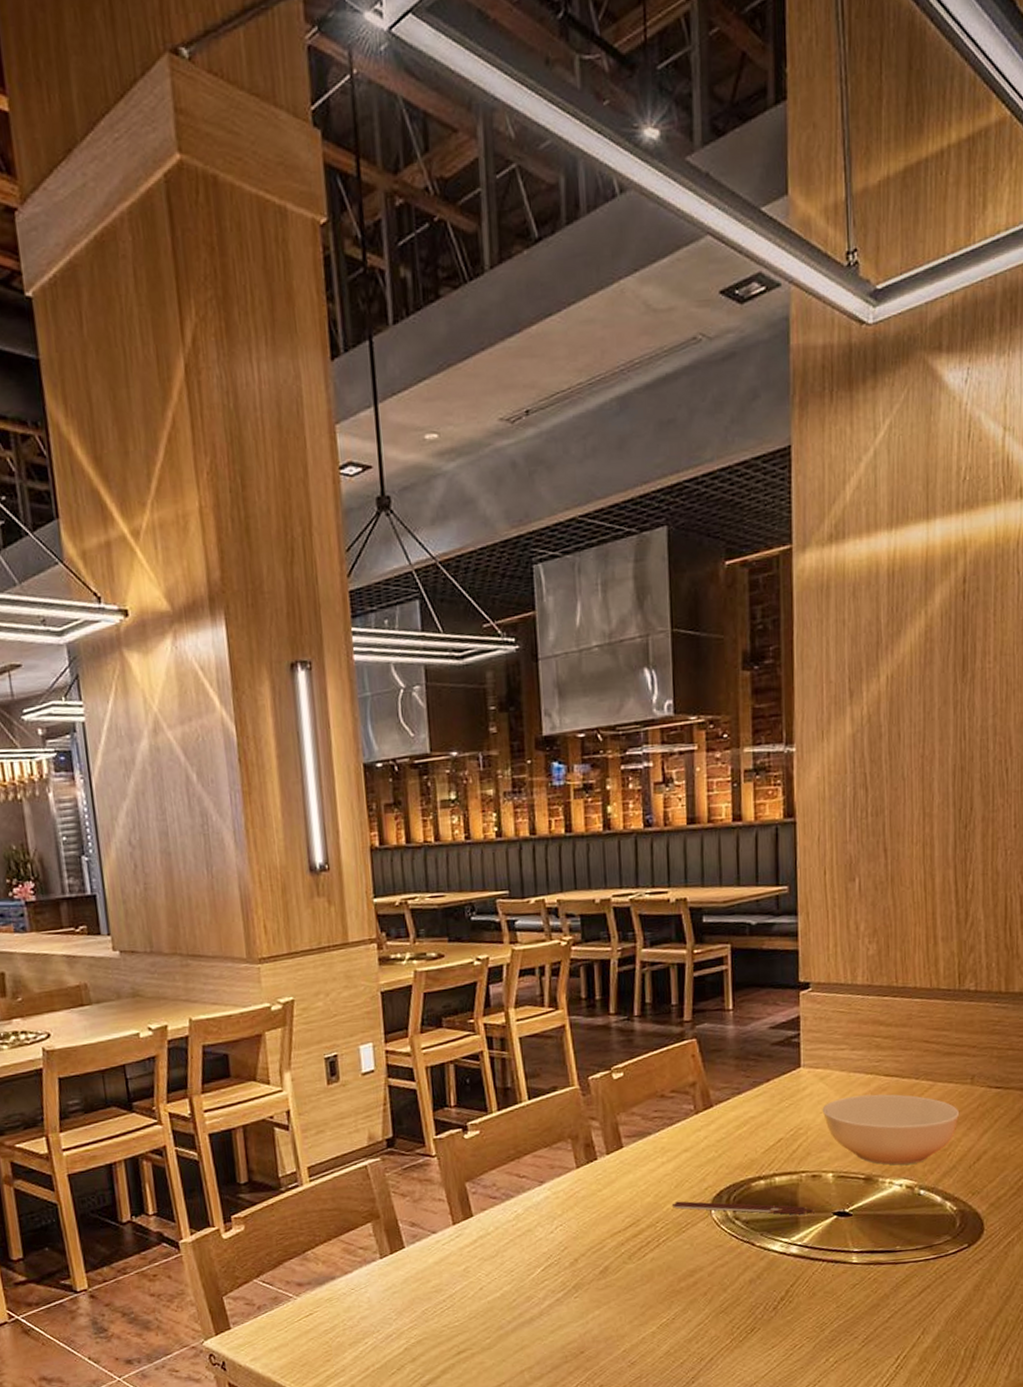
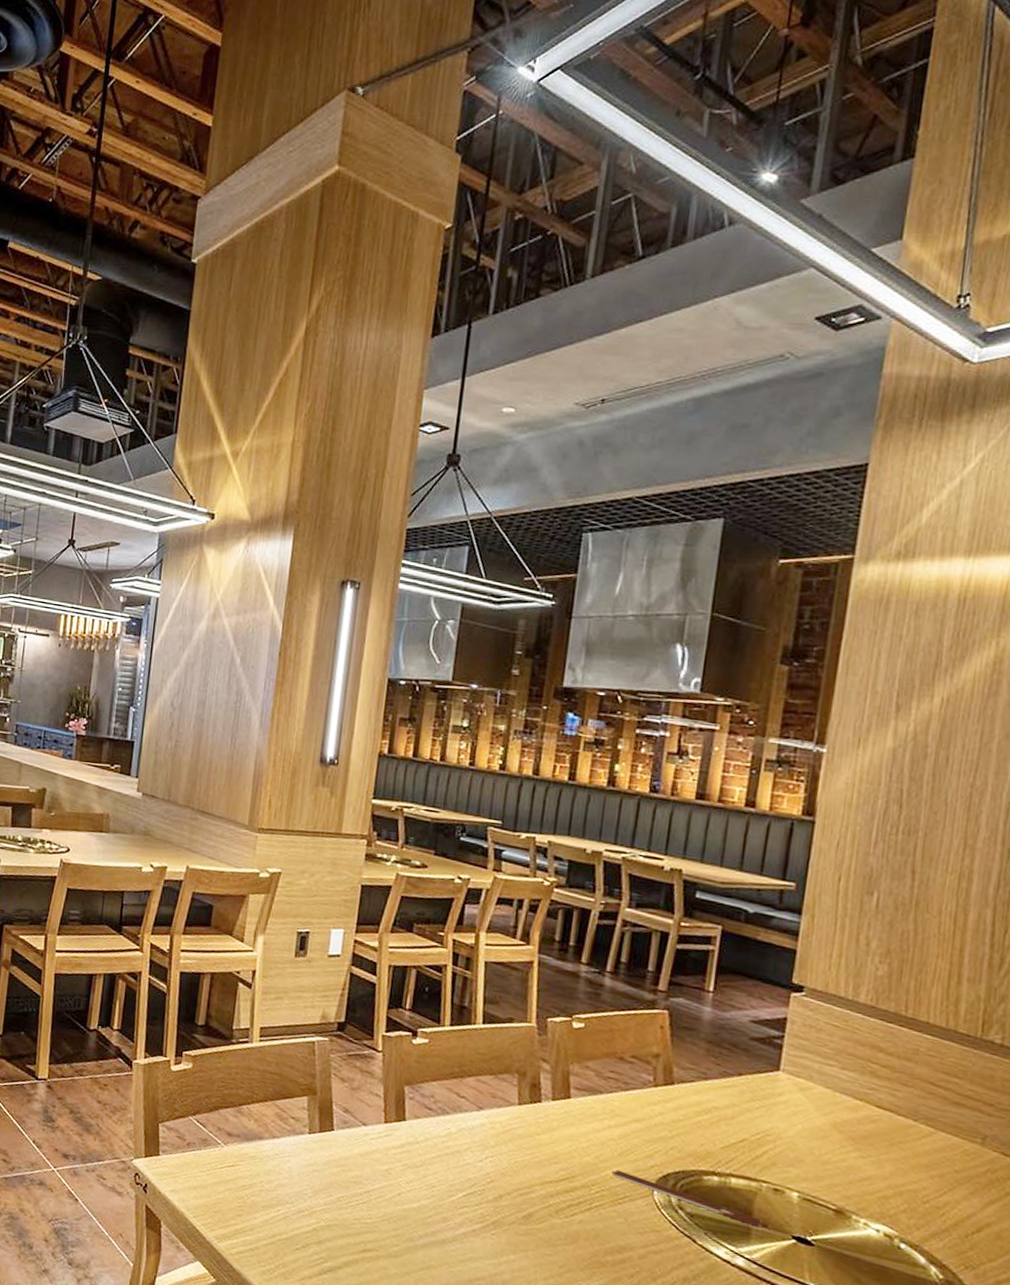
bowl: present [822,1094,960,1165] -> none [796,1116,963,1213]

